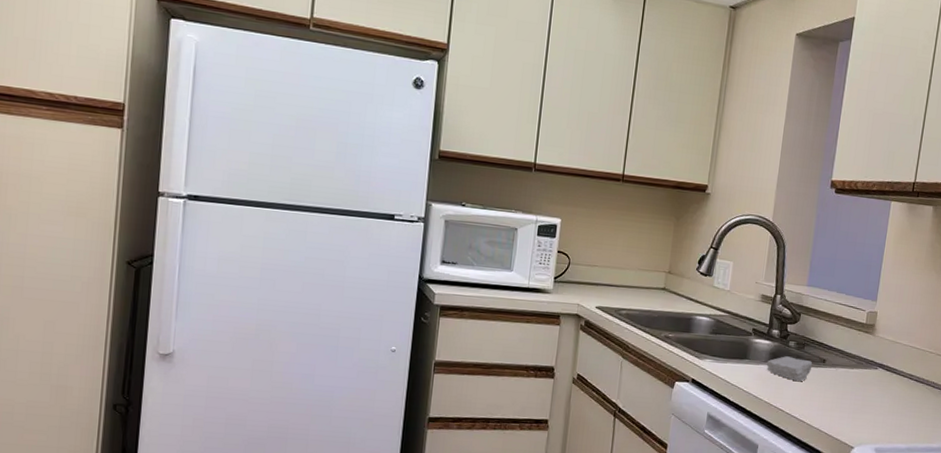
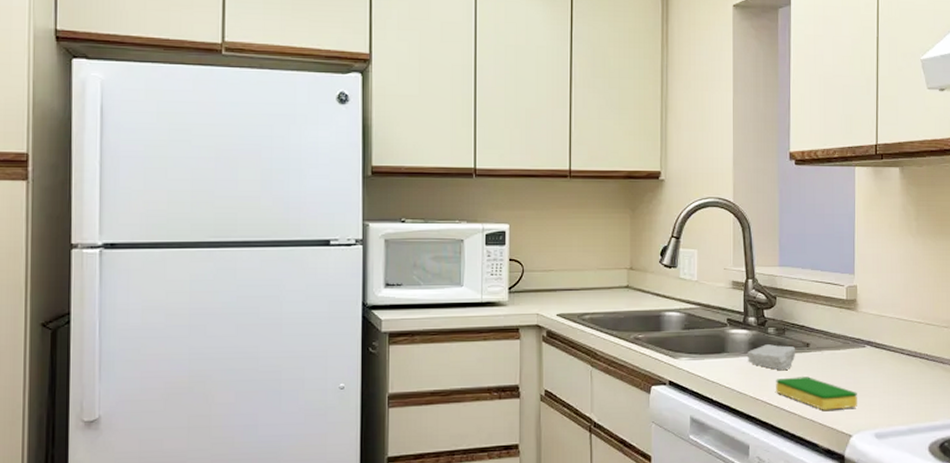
dish sponge: none [789,388,864,423] -> present [776,376,857,410]

